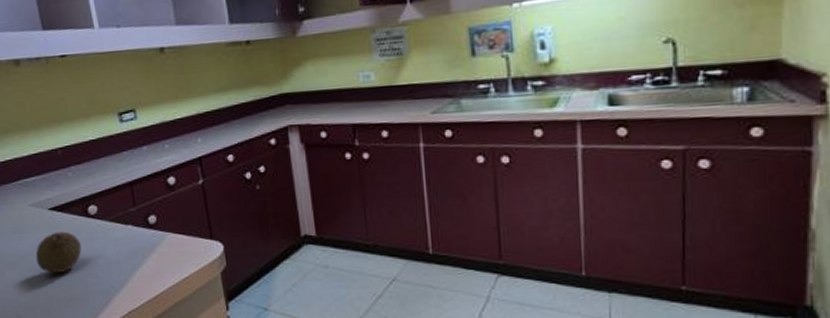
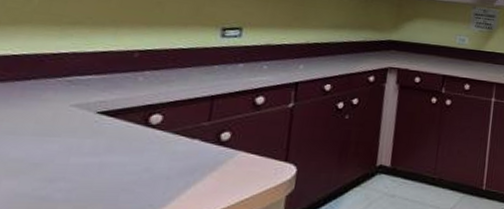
fruit: present [35,231,82,273] -> none [53,138,127,185]

